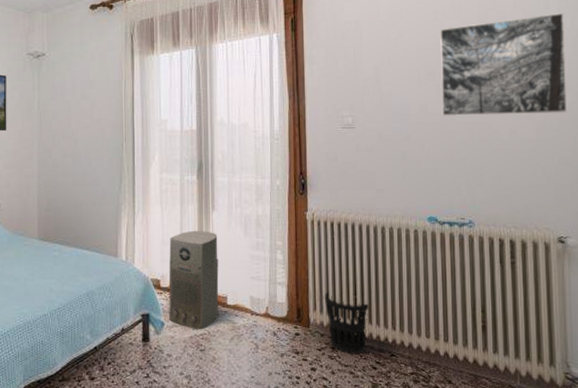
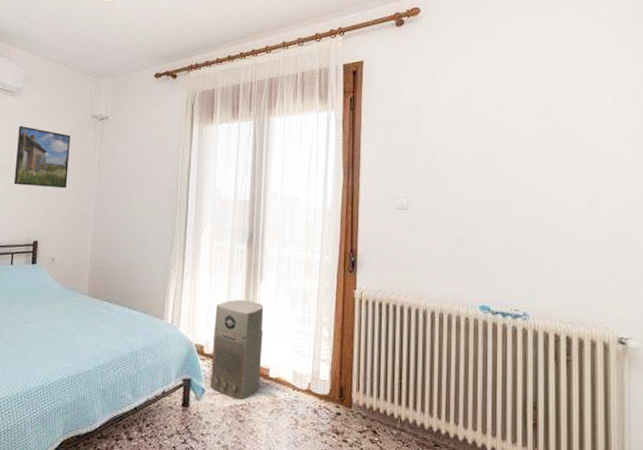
wastebasket: present [324,290,369,355] -> none [368,372,415,441]
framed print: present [439,12,568,117] -> none [500,107,633,211]

